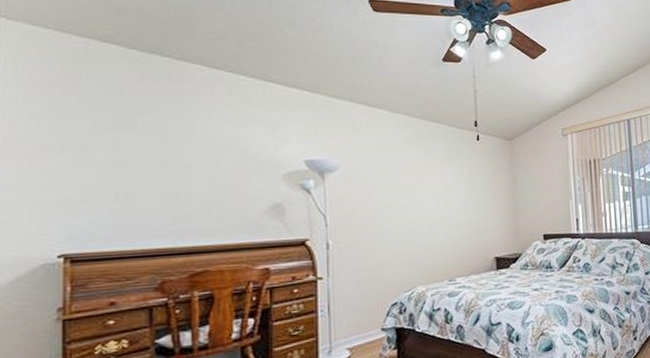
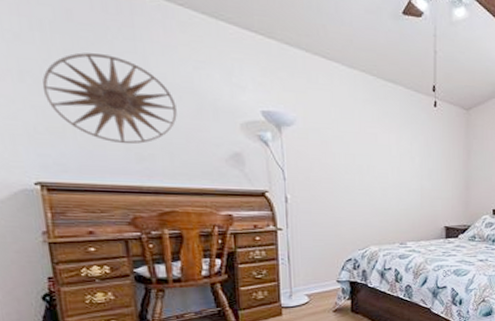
wall art: none [82,122,218,207] -> present [42,52,177,145]

